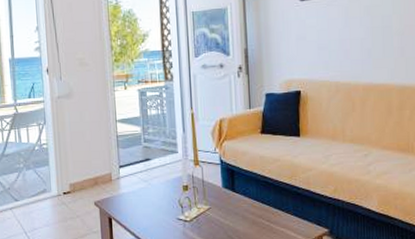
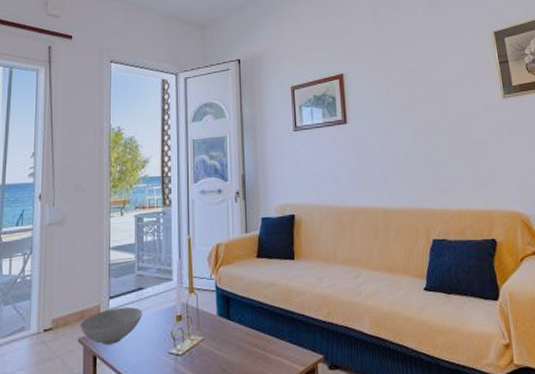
bowl: none [95,176,152,209] -> present [80,307,143,345]

